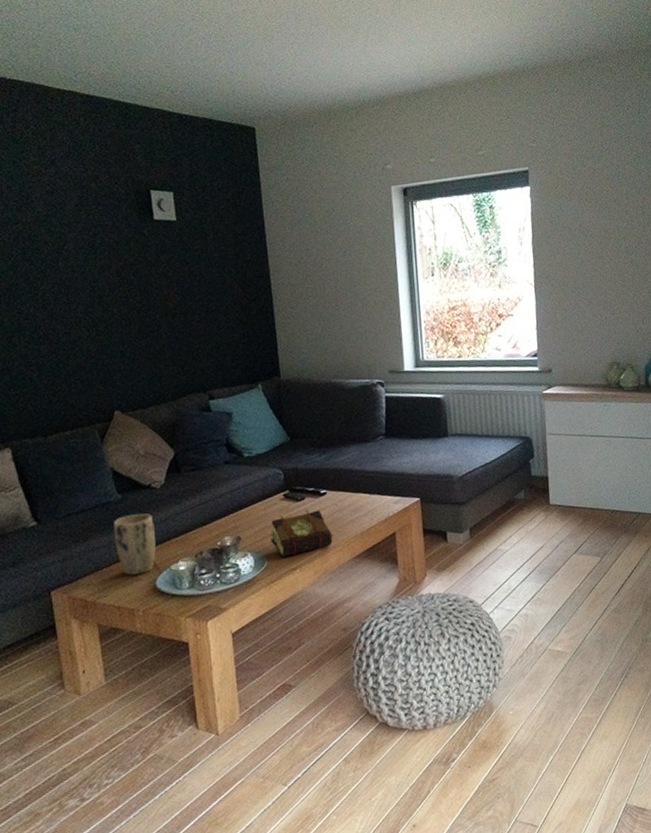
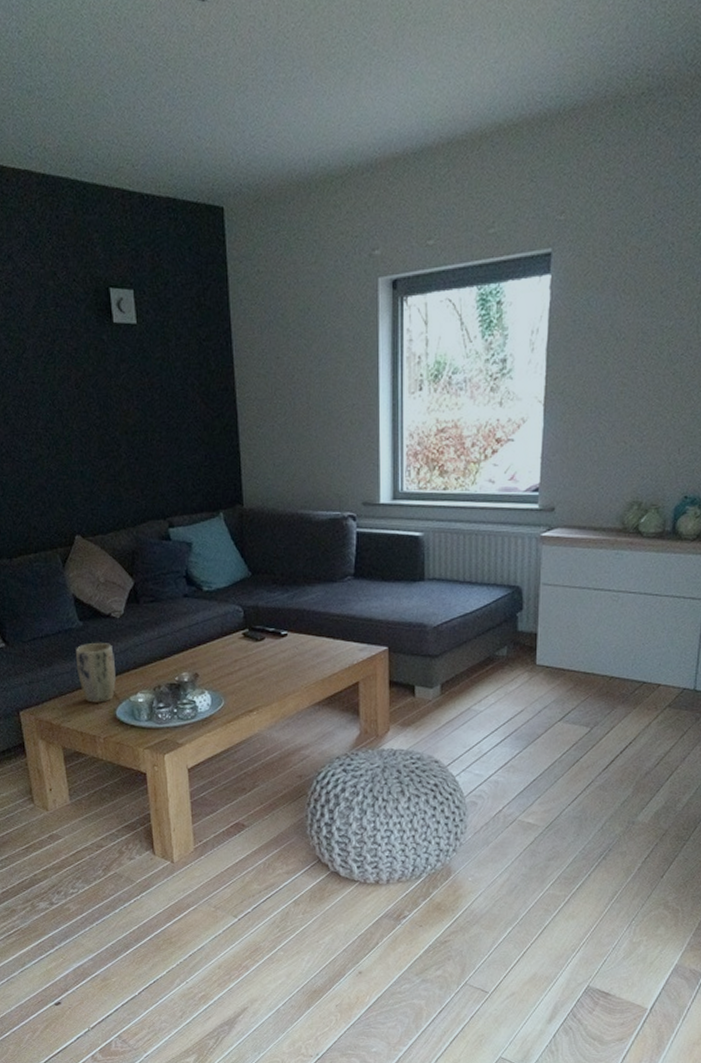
book: present [270,508,334,557] -> none [228,649,293,698]

